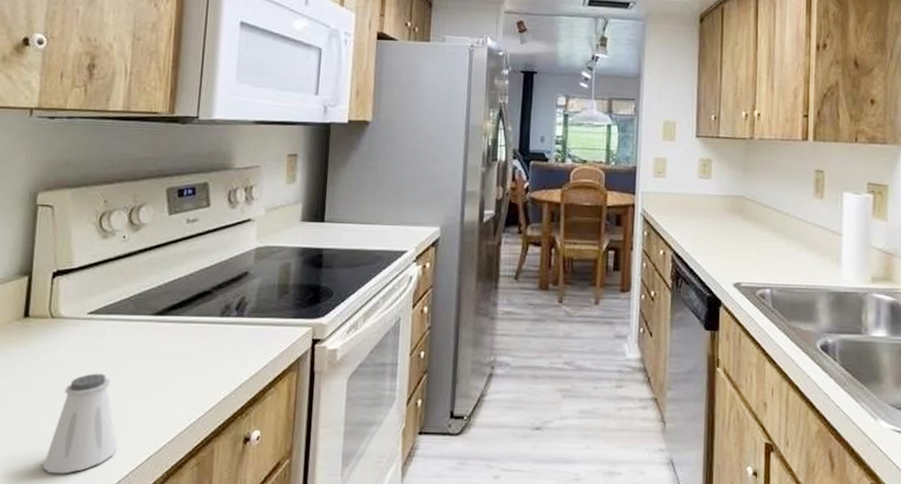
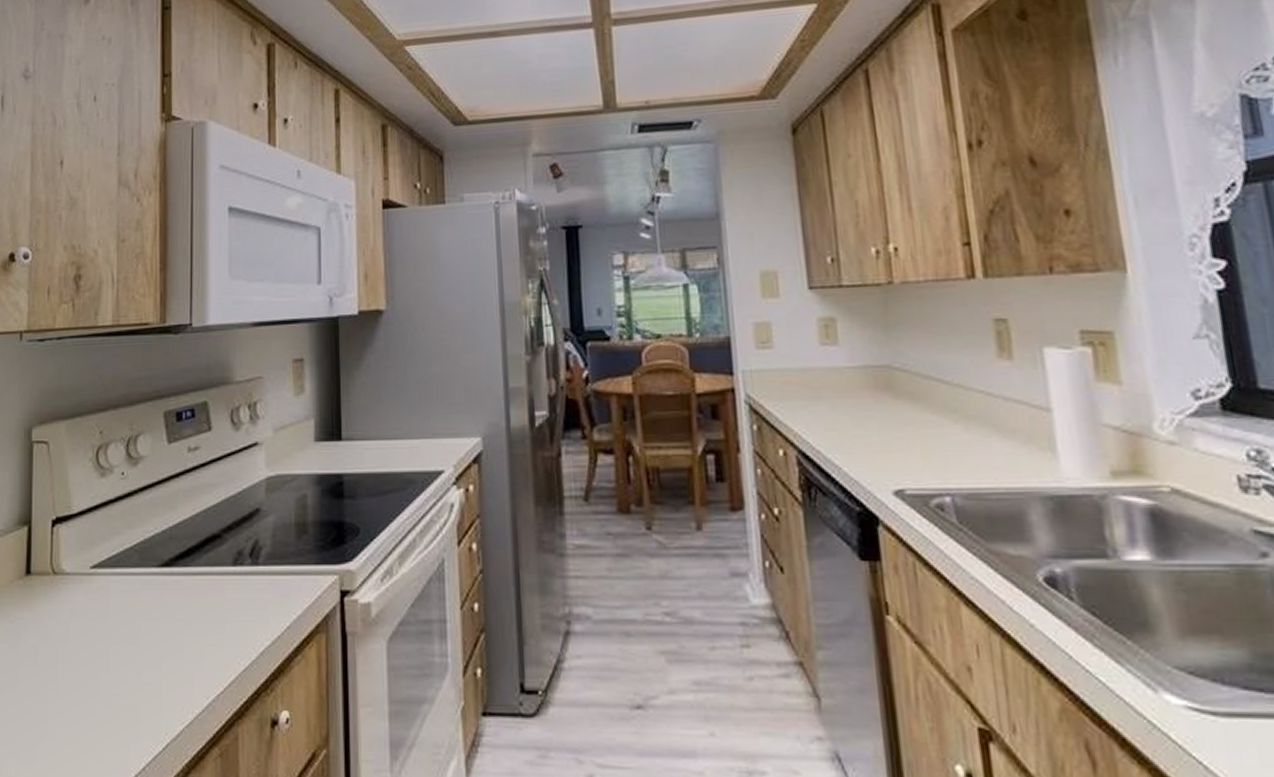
saltshaker: present [42,373,117,474] -> none [54,640,131,766]

